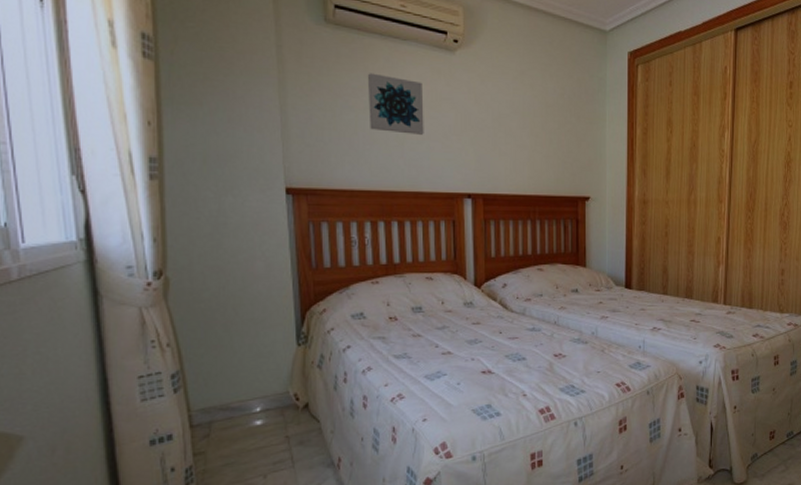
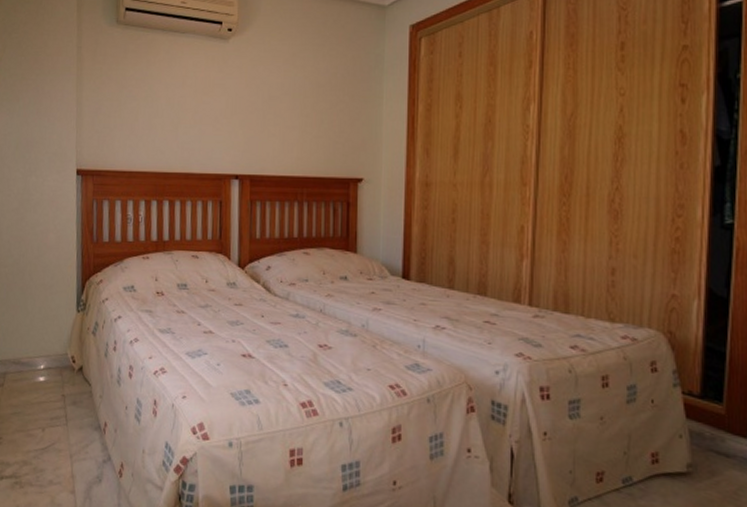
wall art: present [367,73,424,135] -> none [148,65,198,119]

